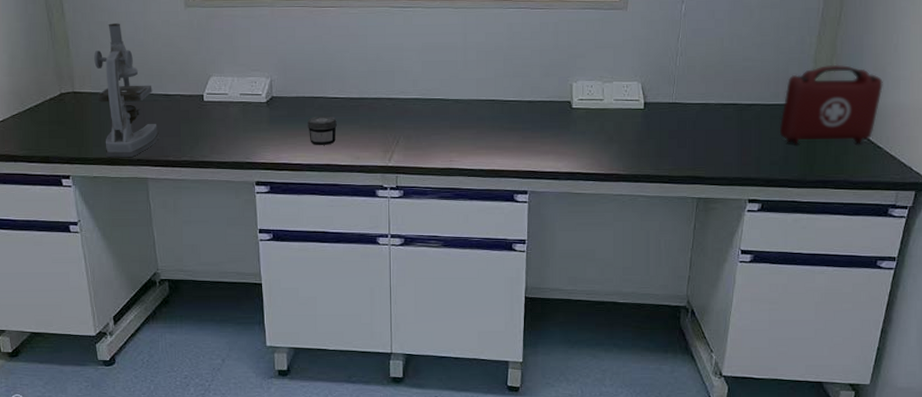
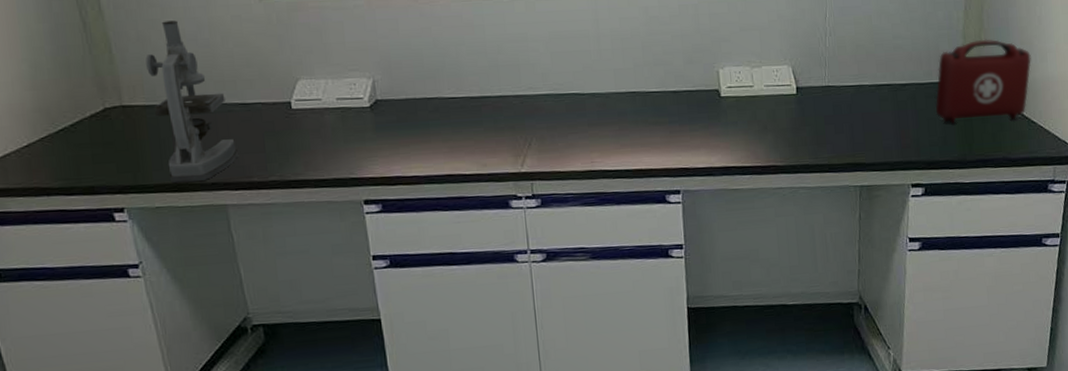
jar: present [308,116,337,145] -> none [421,119,457,153]

